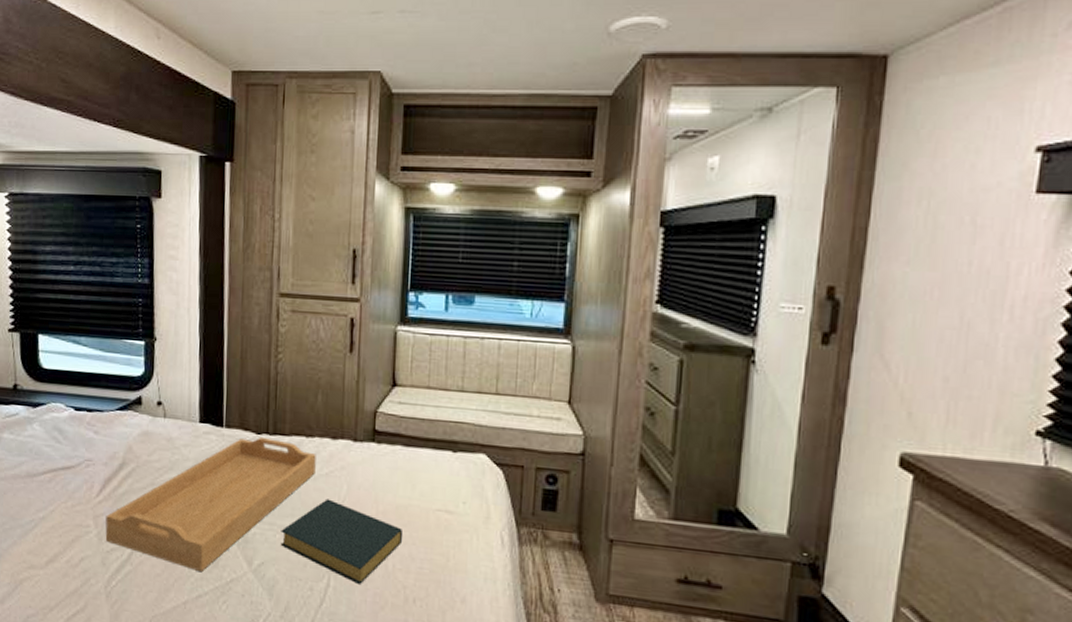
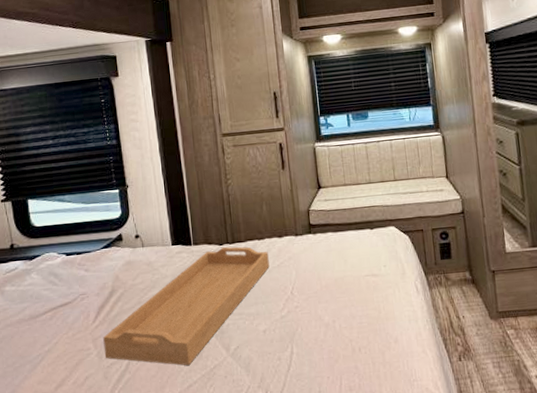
hardback book: present [280,498,404,586] -> none [249,284,344,347]

